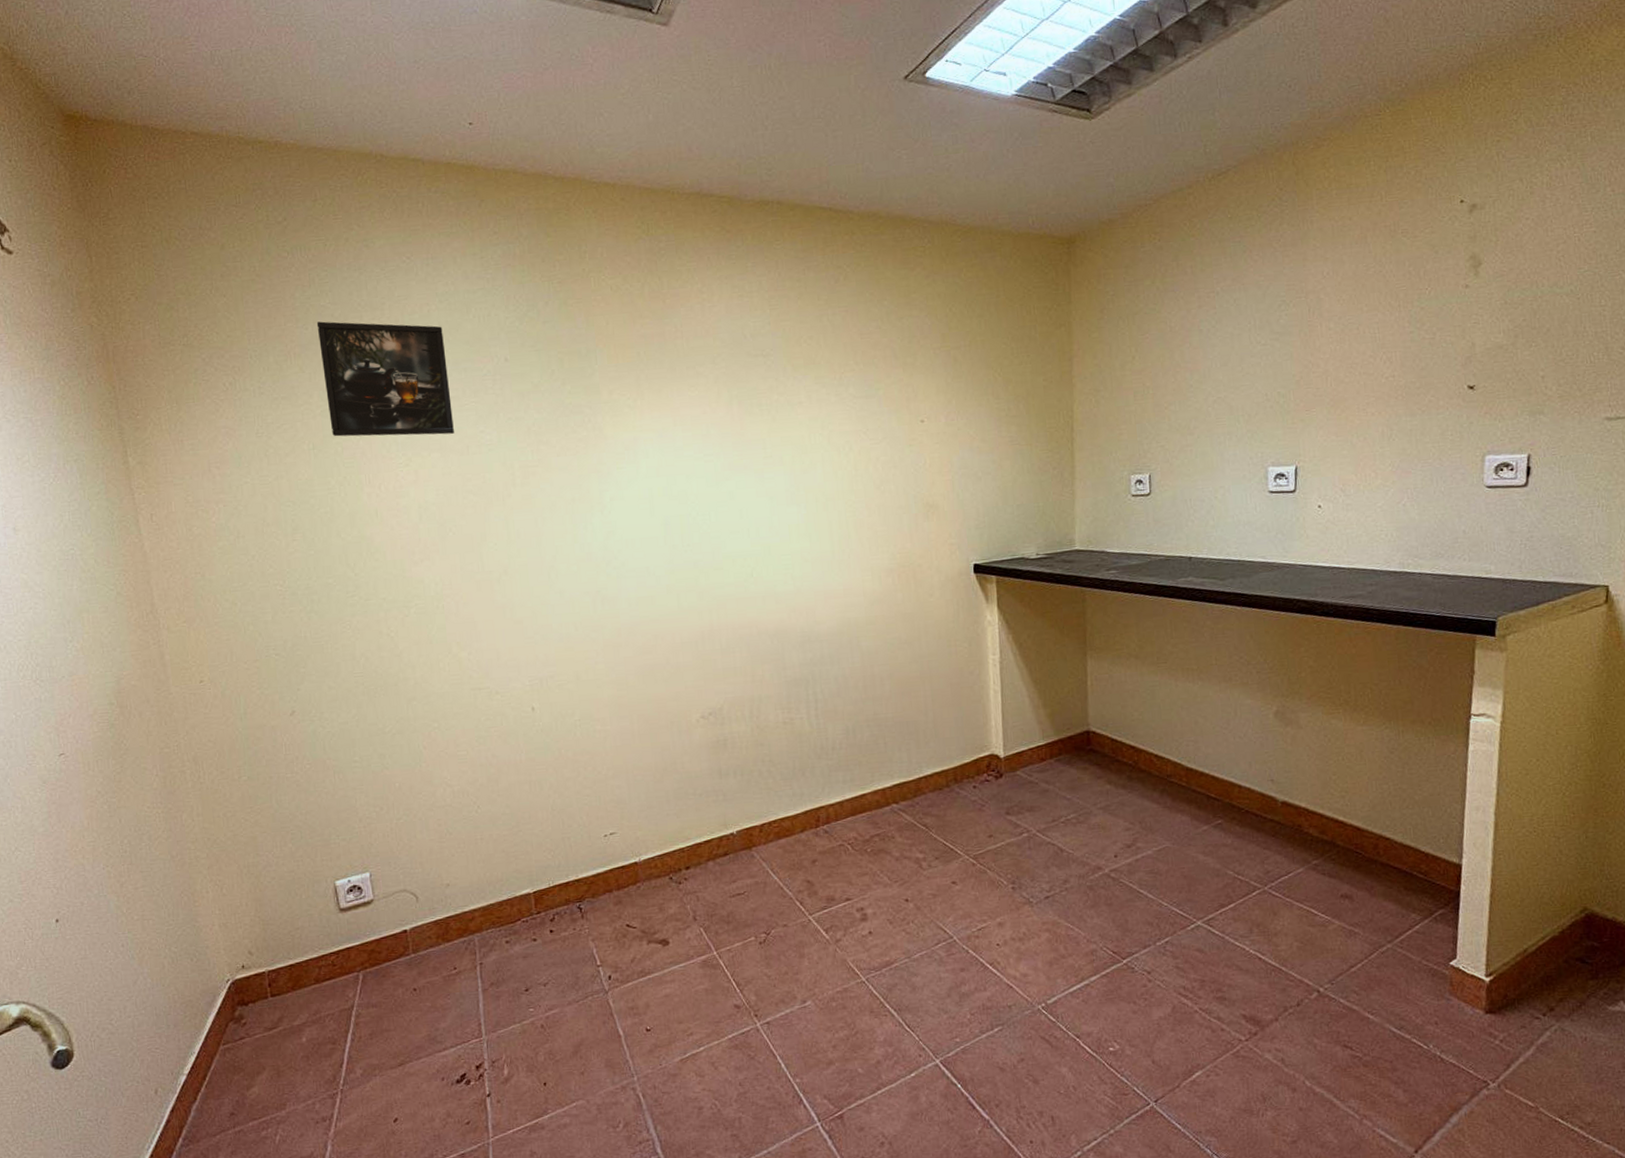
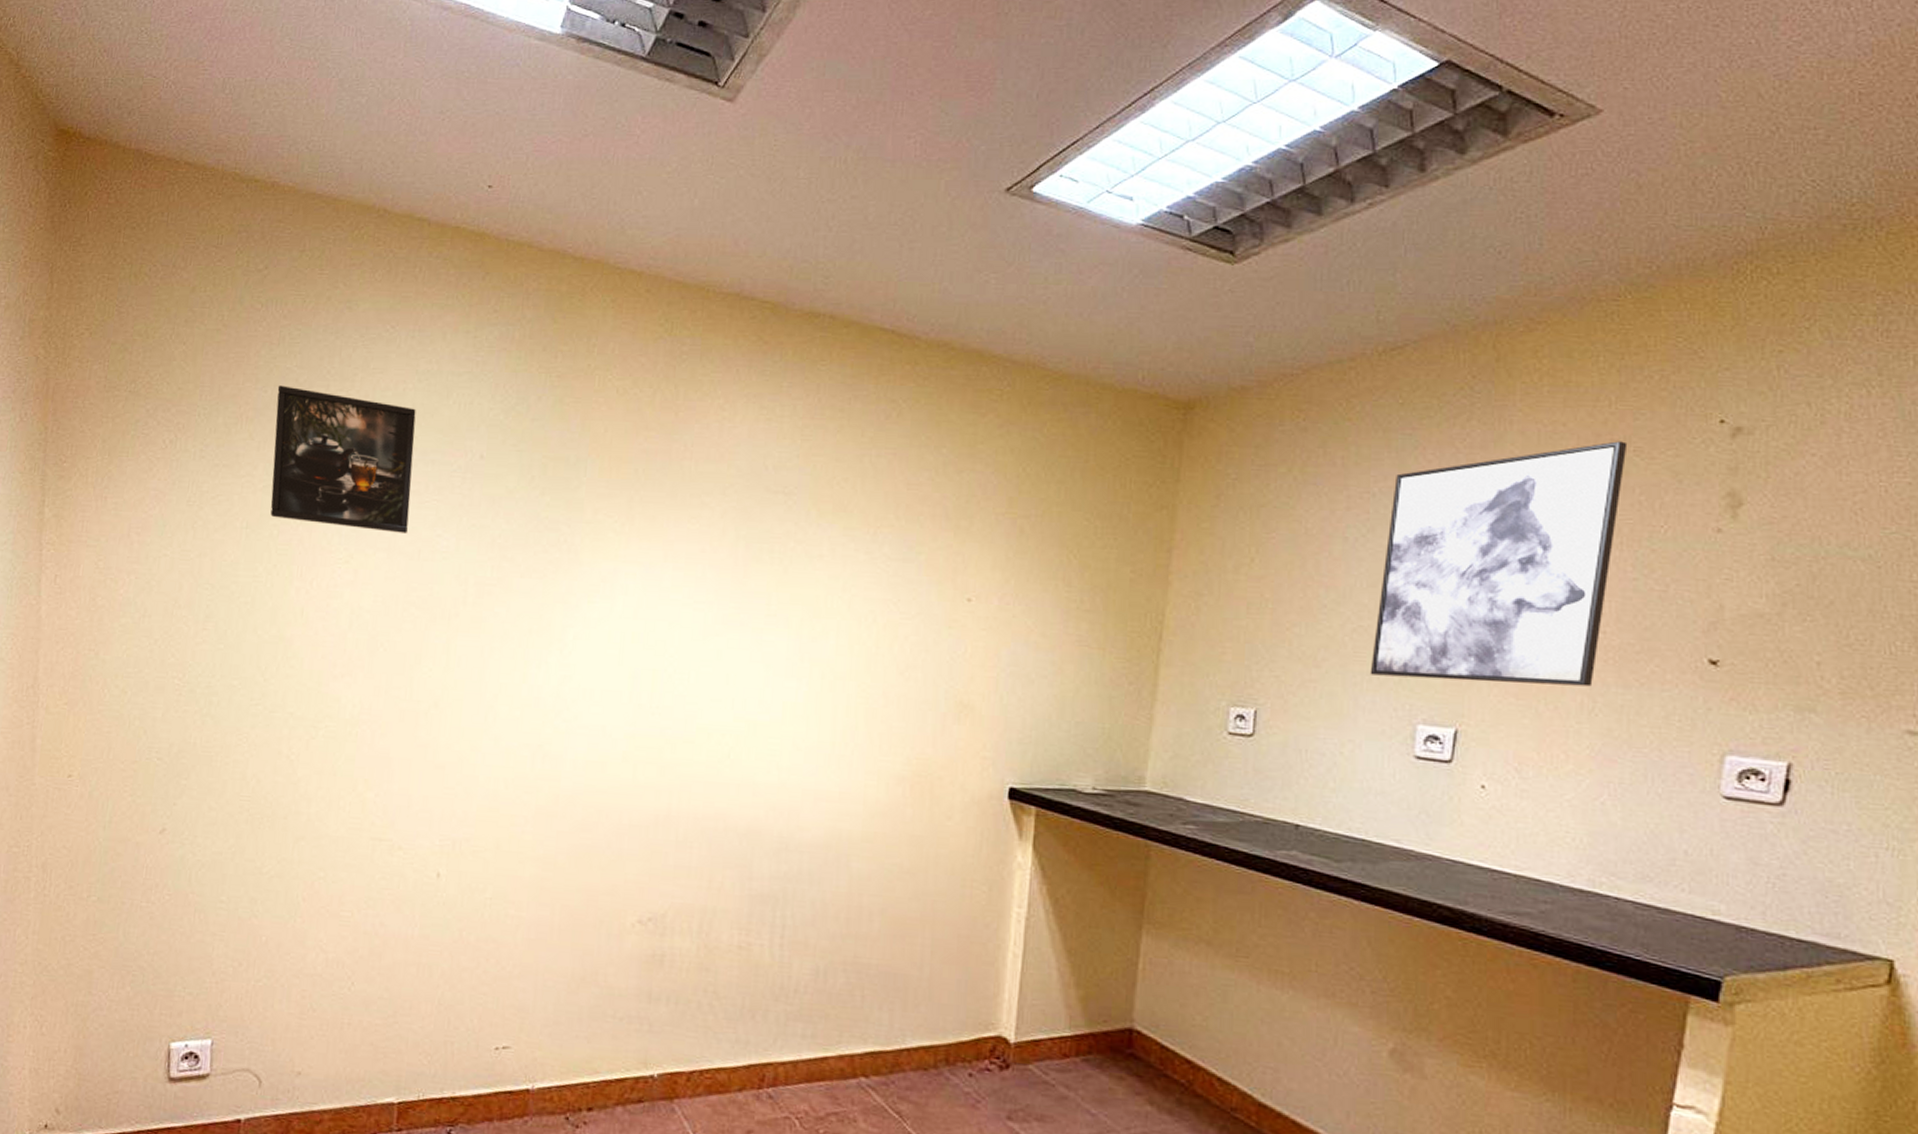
wall art: none [1229,226,1397,434] -> present [1370,441,1628,687]

